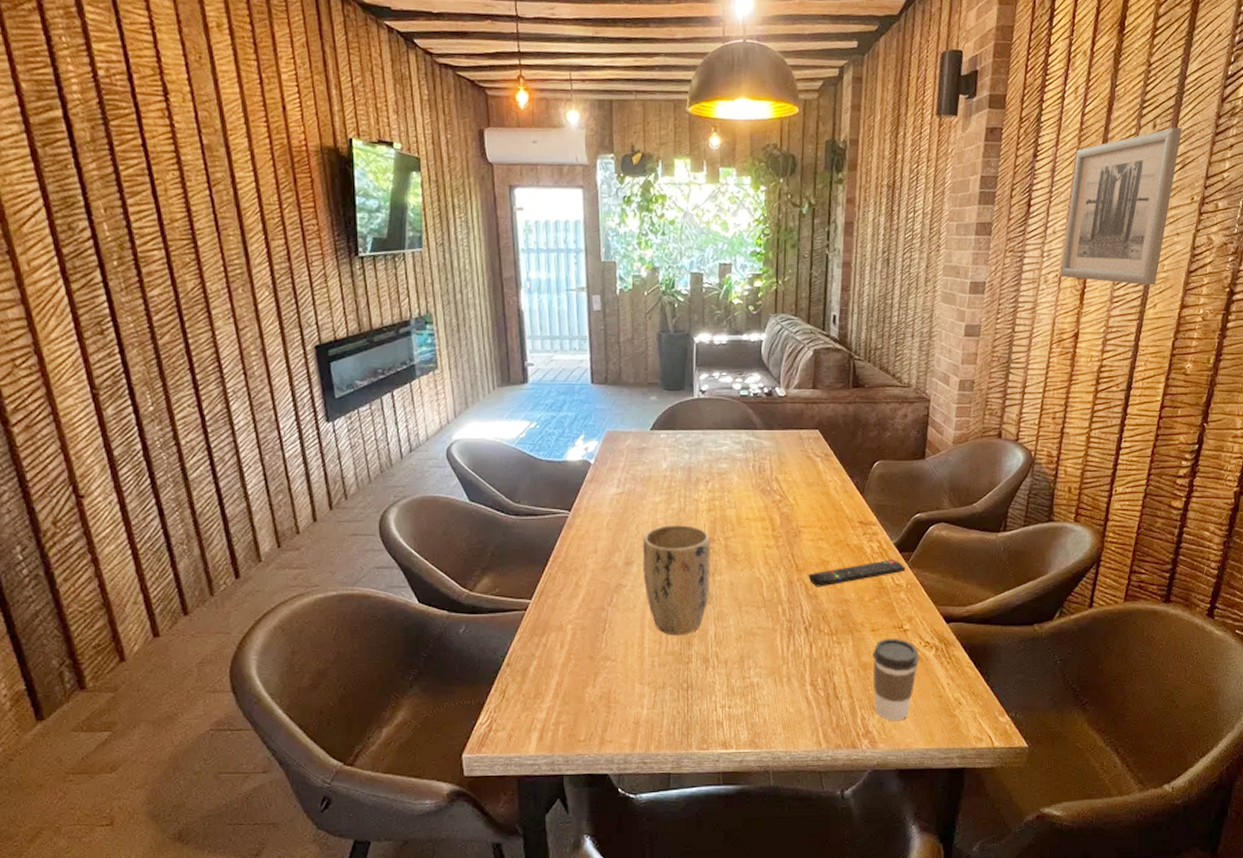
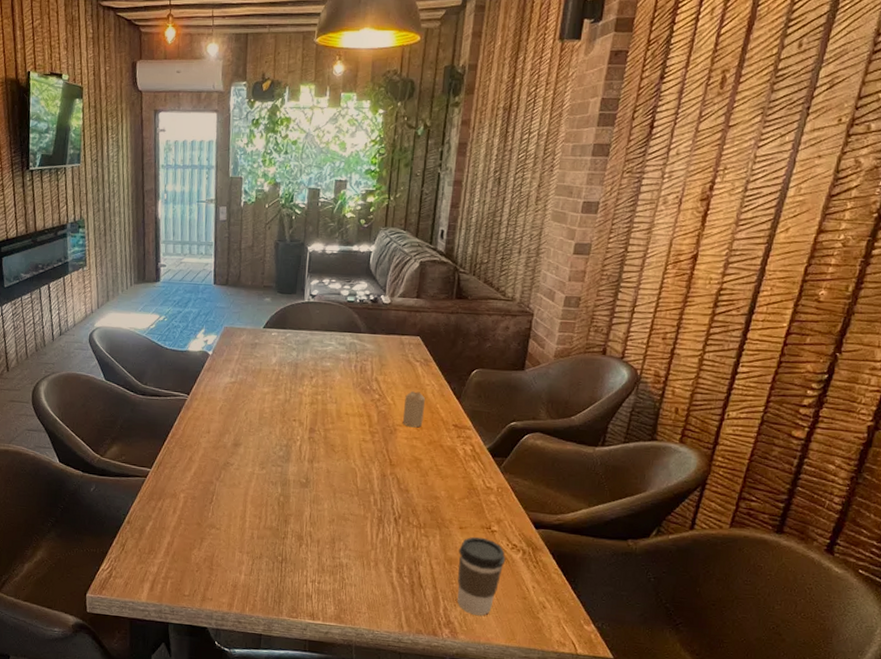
plant pot: present [642,524,711,636] -> none [248,413,311,514]
candle: none [806,489,829,528] -> present [402,391,426,428]
remote control: present [808,558,906,587] -> none [401,462,498,483]
wall art: present [1060,127,1182,286] -> none [681,46,833,209]

